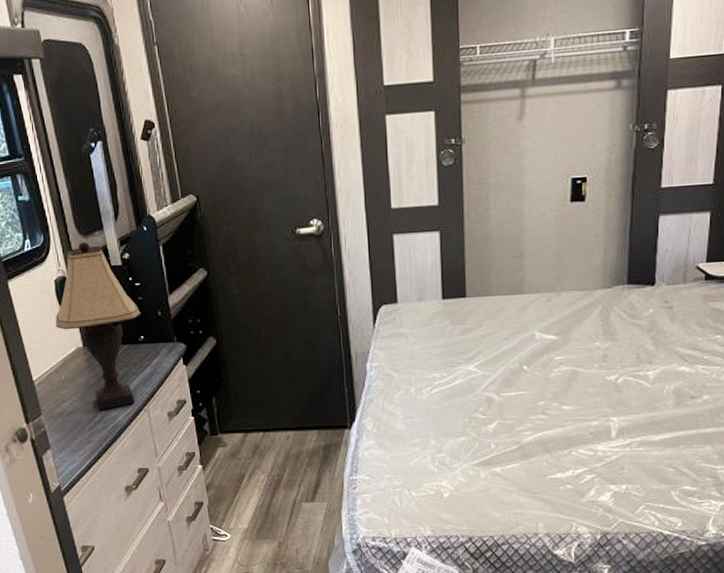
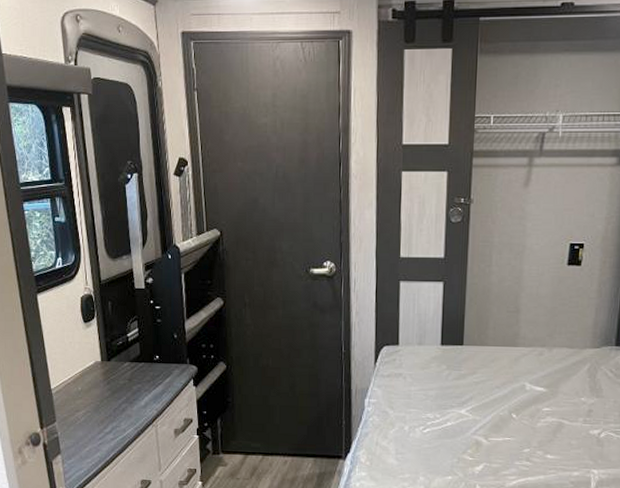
lamp: present [55,242,141,411] -> none [78,264,159,422]

